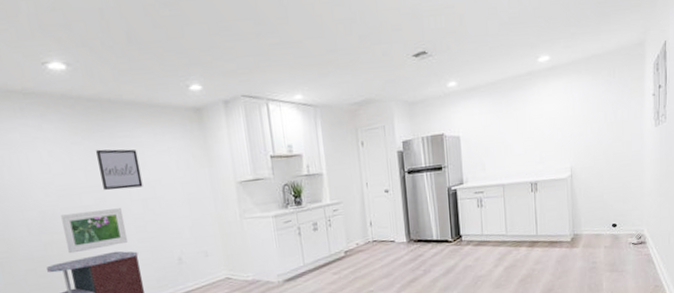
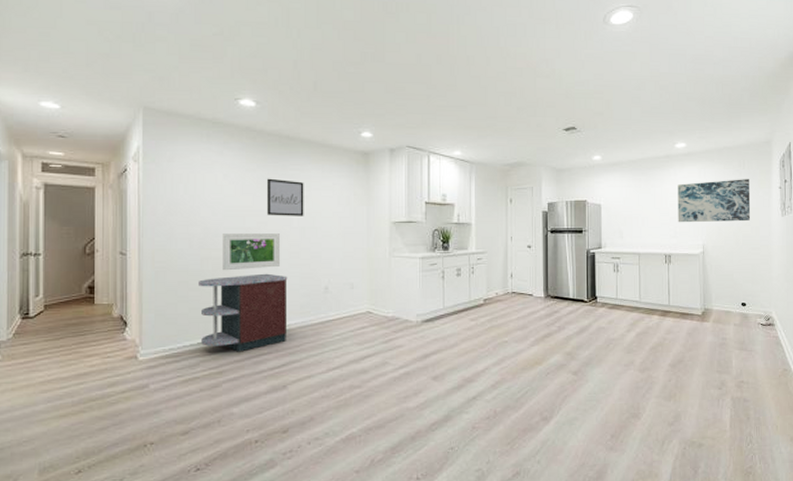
wall art: none [542,89,622,147] -> present [677,179,751,223]

